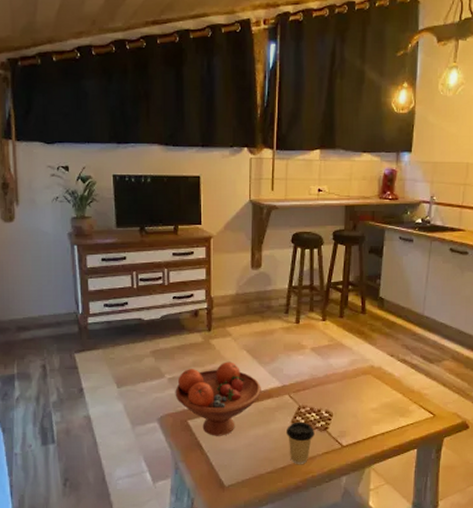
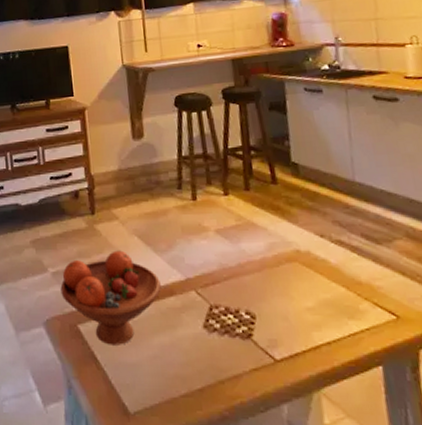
coffee cup: present [287,421,315,464] -> none [198,326,236,385]

